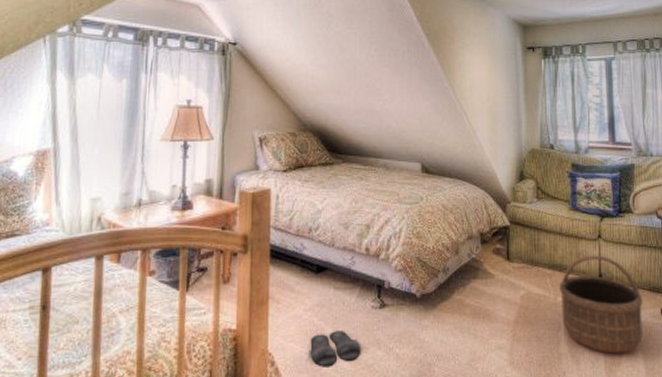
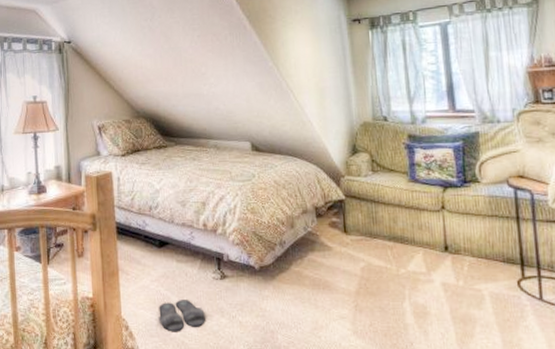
basket: present [559,255,643,354] -> none [401,226,497,325]

